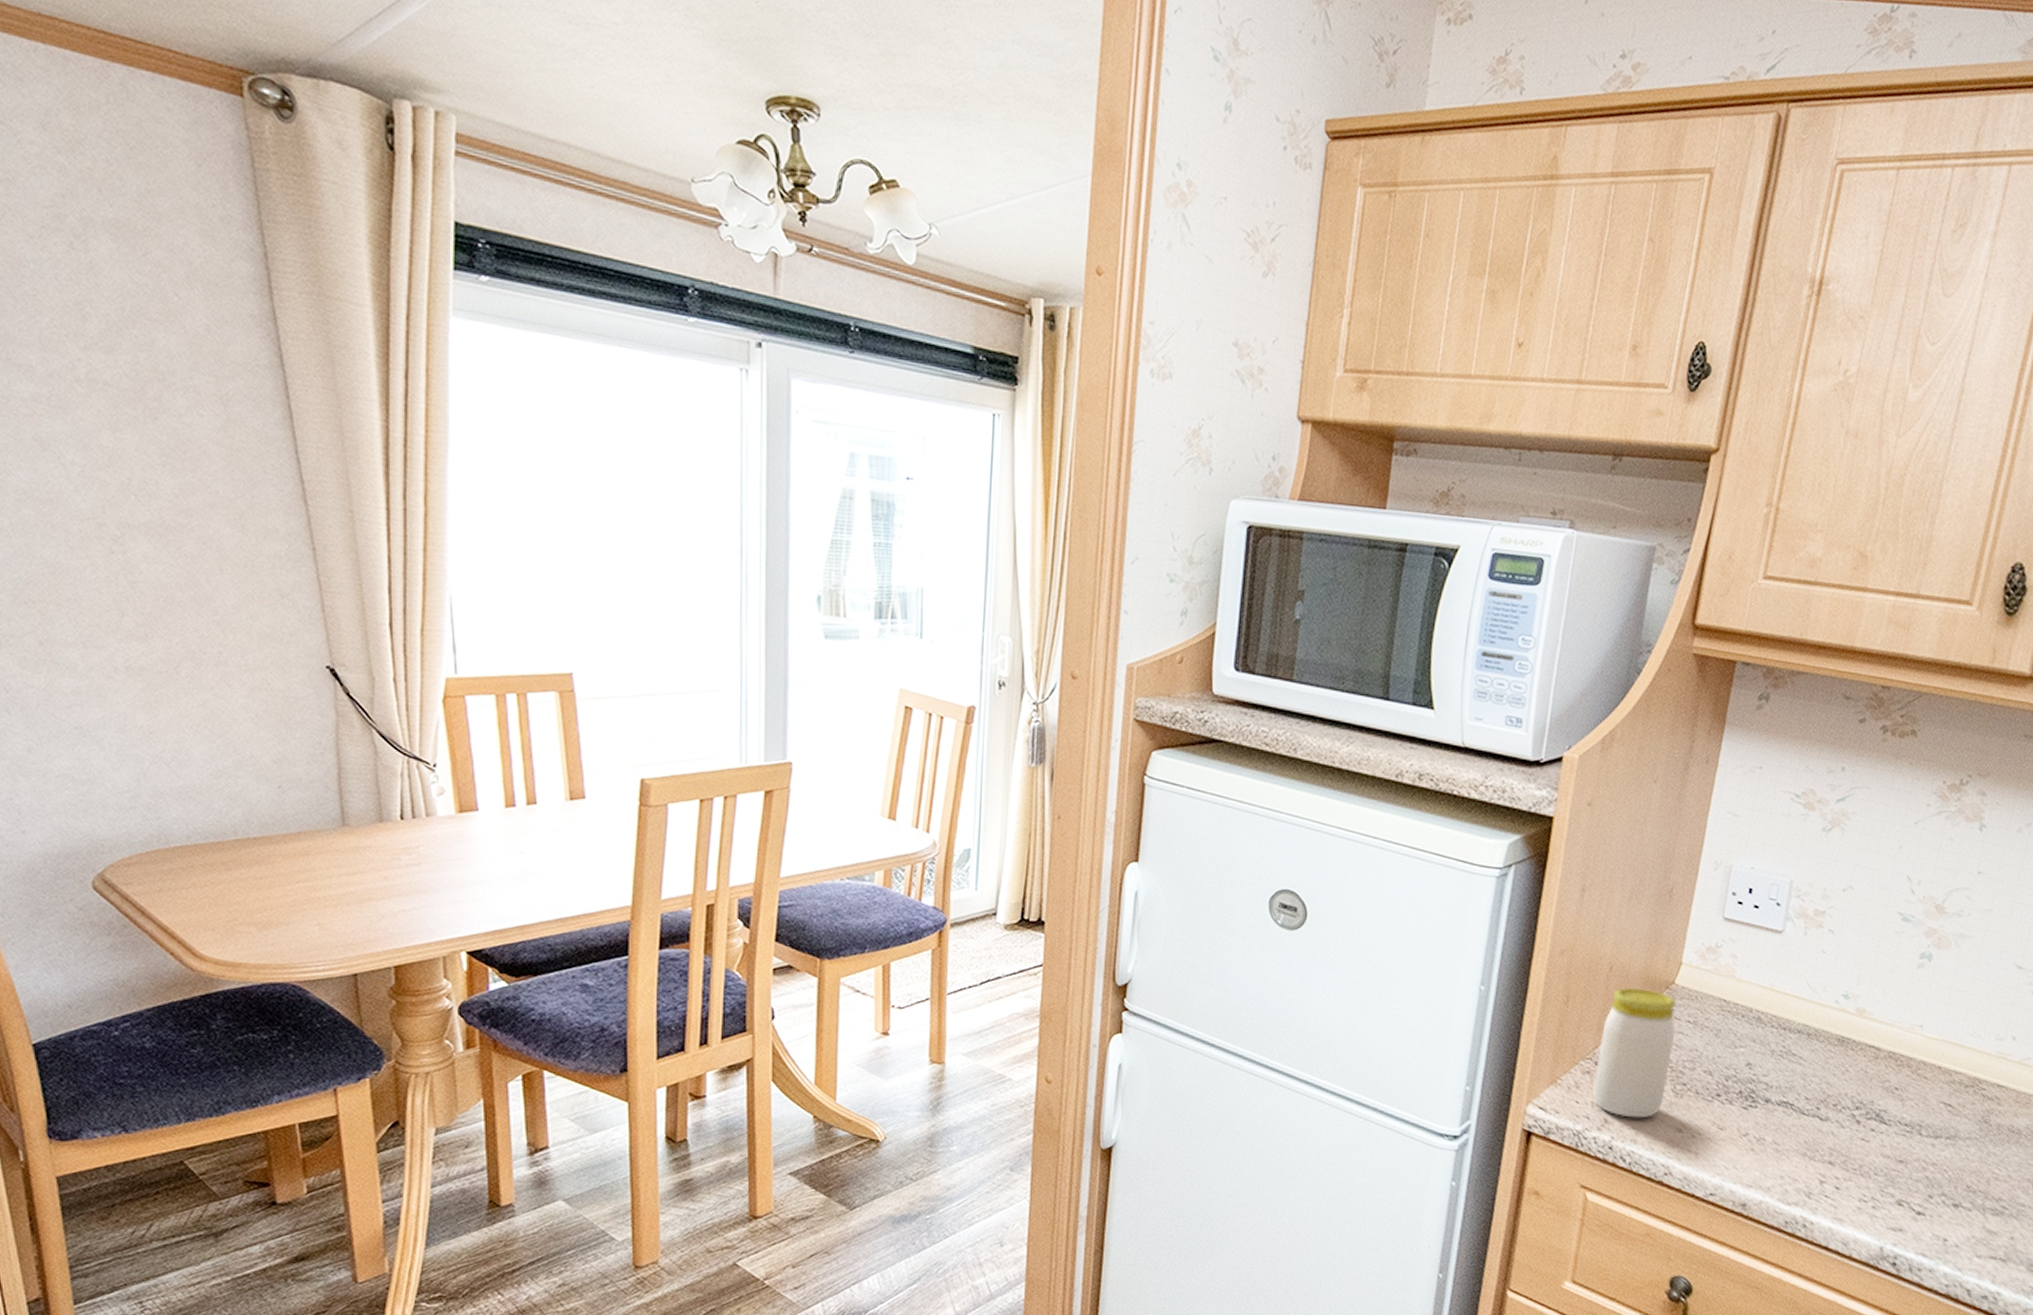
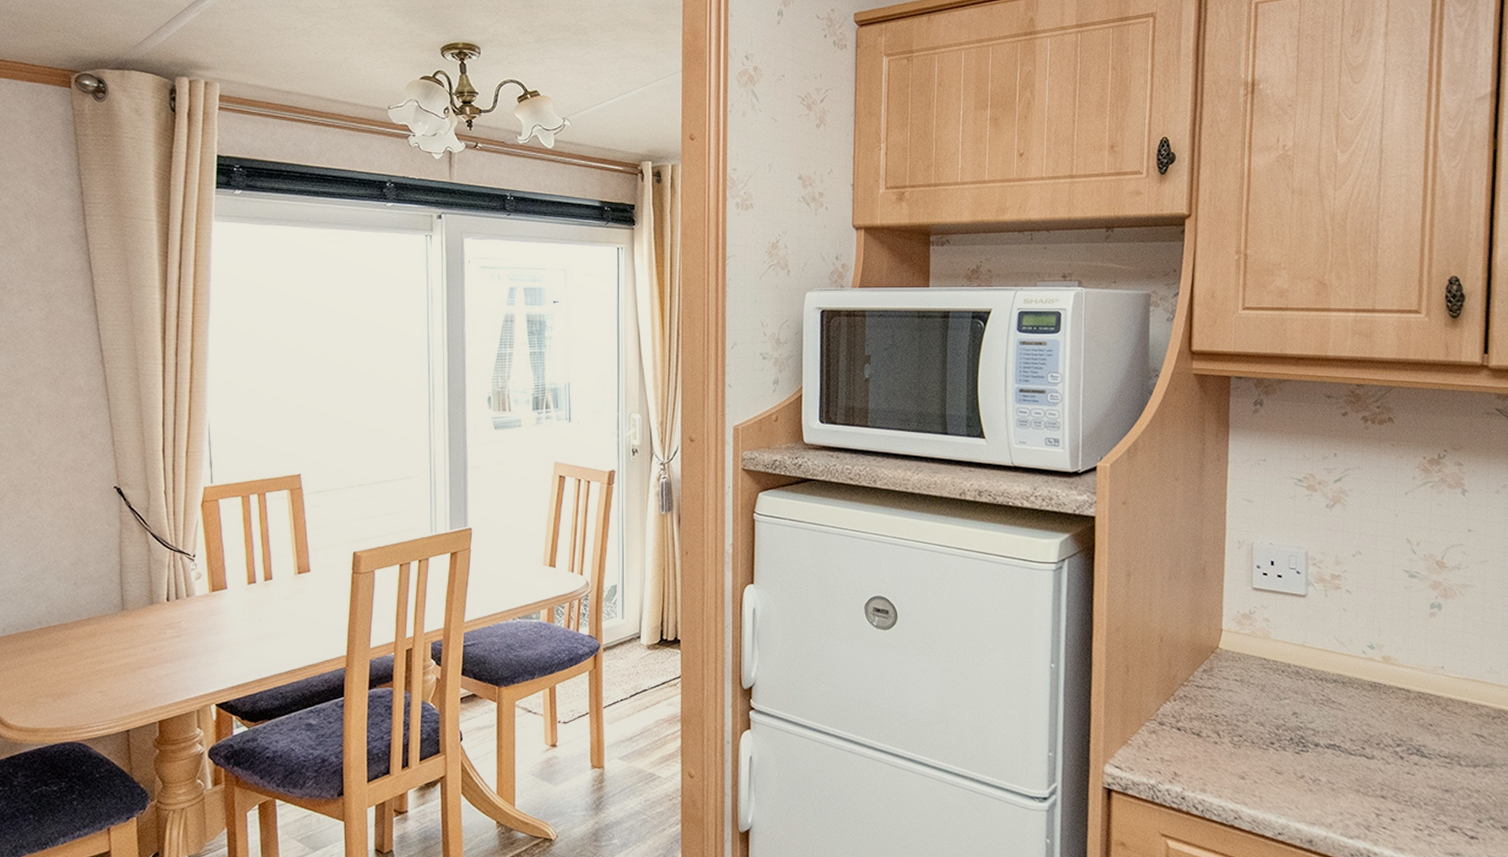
jar: present [1592,987,1676,1118] -> none [1160,654,1226,770]

